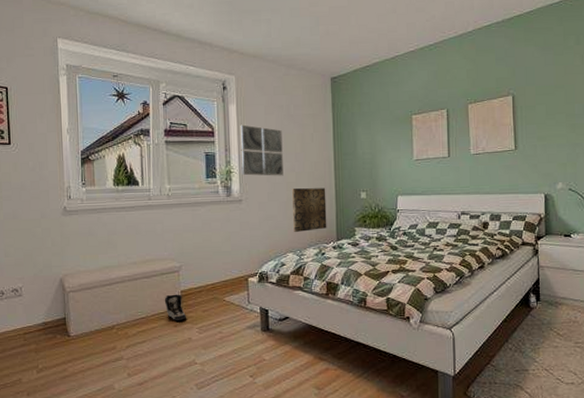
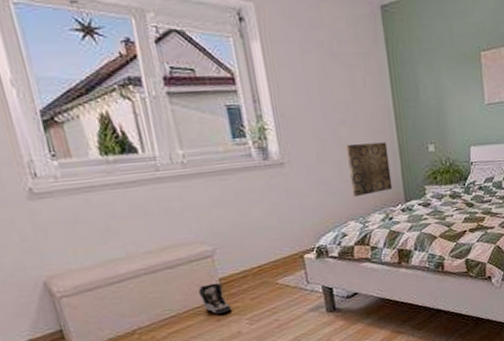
wall art: present [240,124,283,176] -> none [269,67,333,133]

